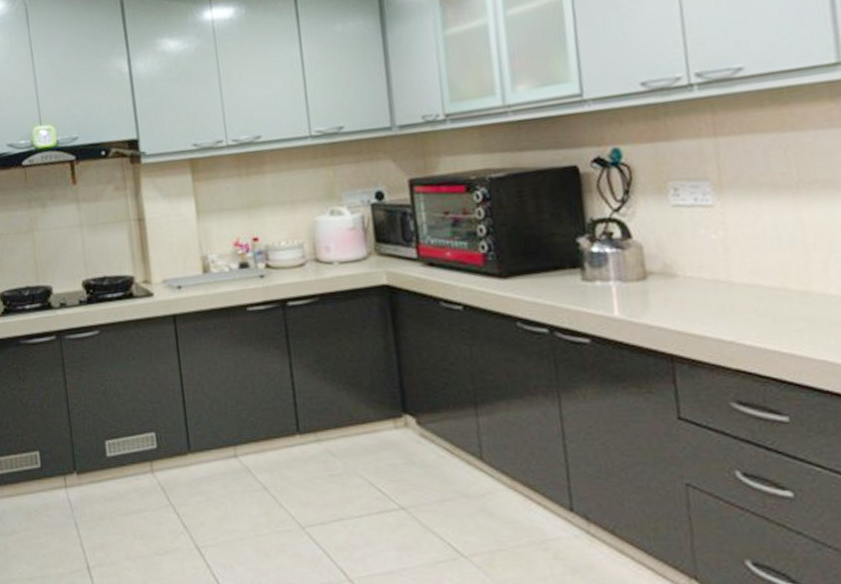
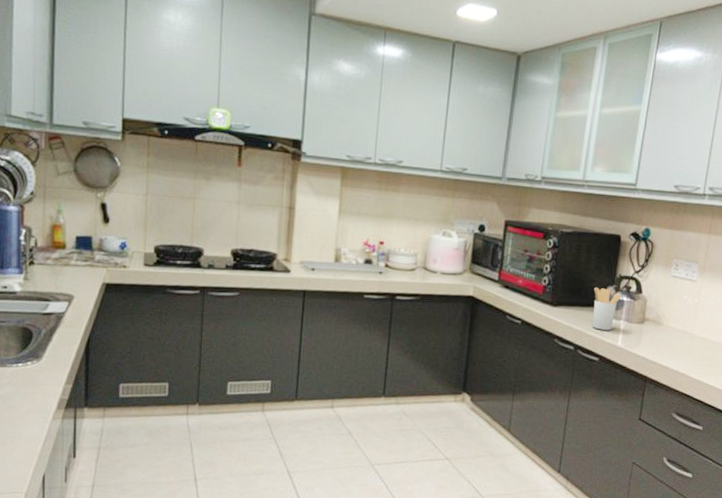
utensil holder: none [556,241,602,300] -> present [592,287,622,331]

